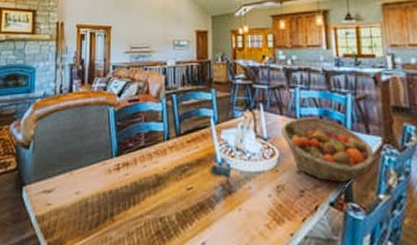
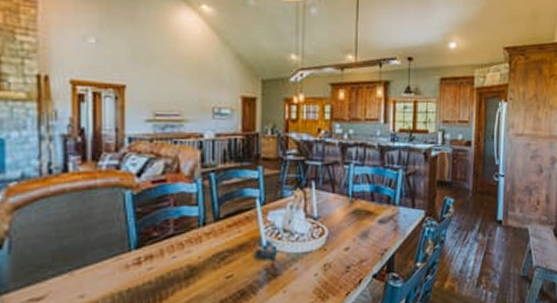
fruit basket: present [280,117,375,182] -> none [331,194,417,256]

